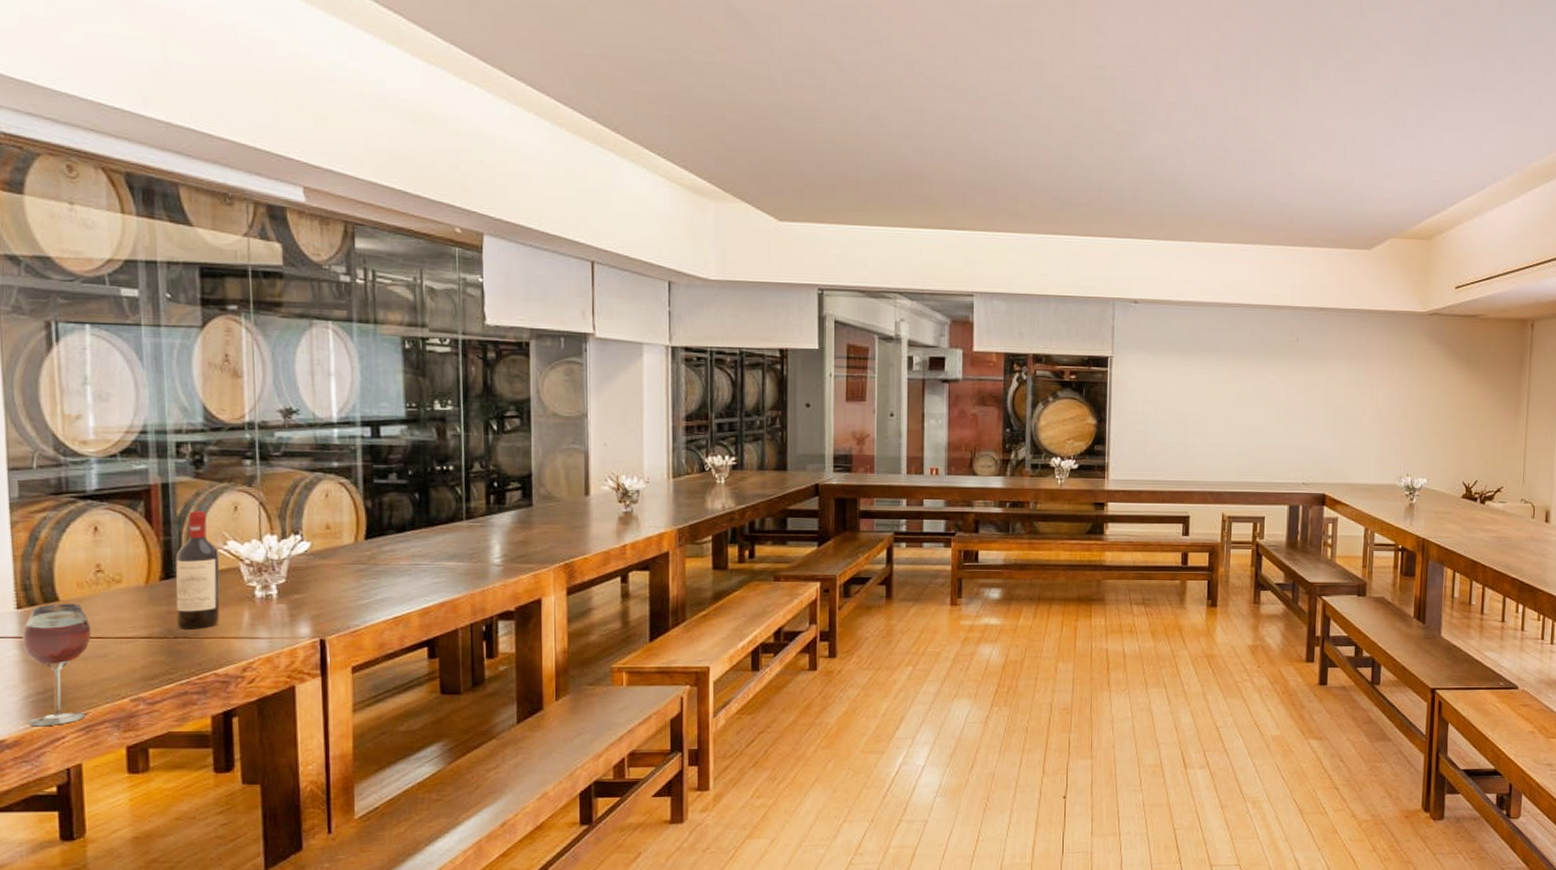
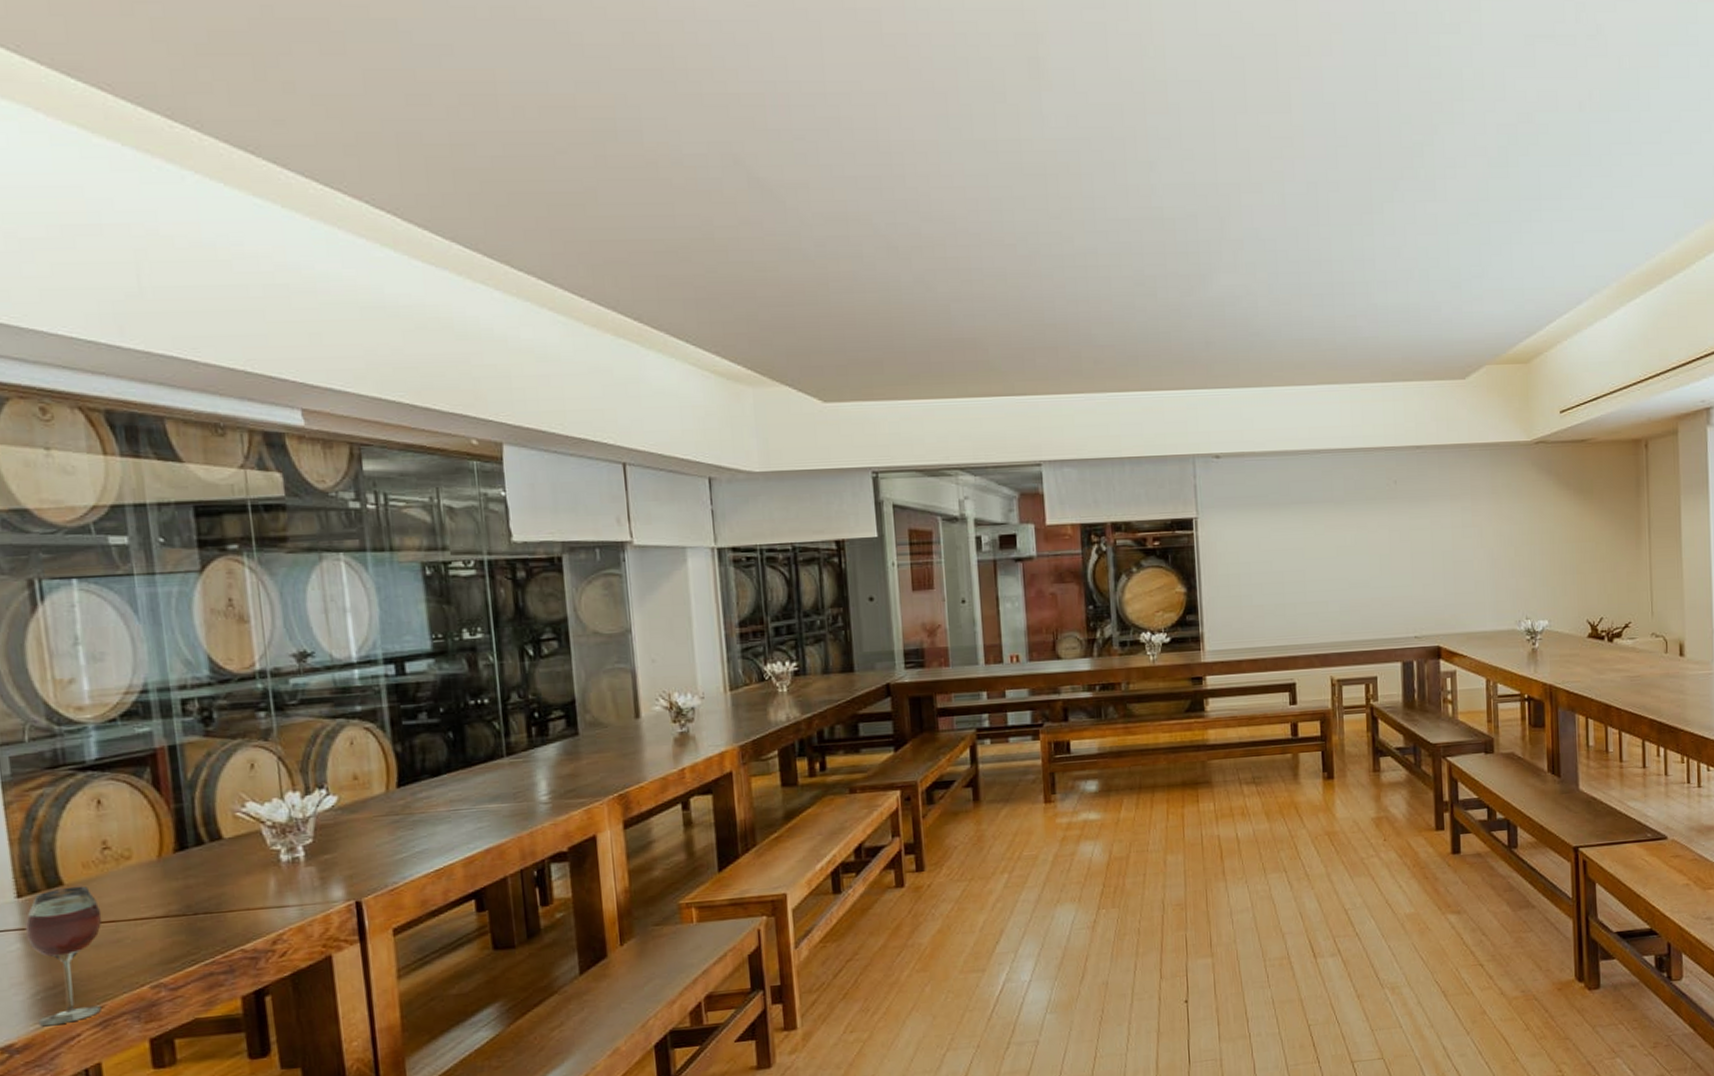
wine bottle: present [175,511,220,629] -> none [189,772,243,904]

